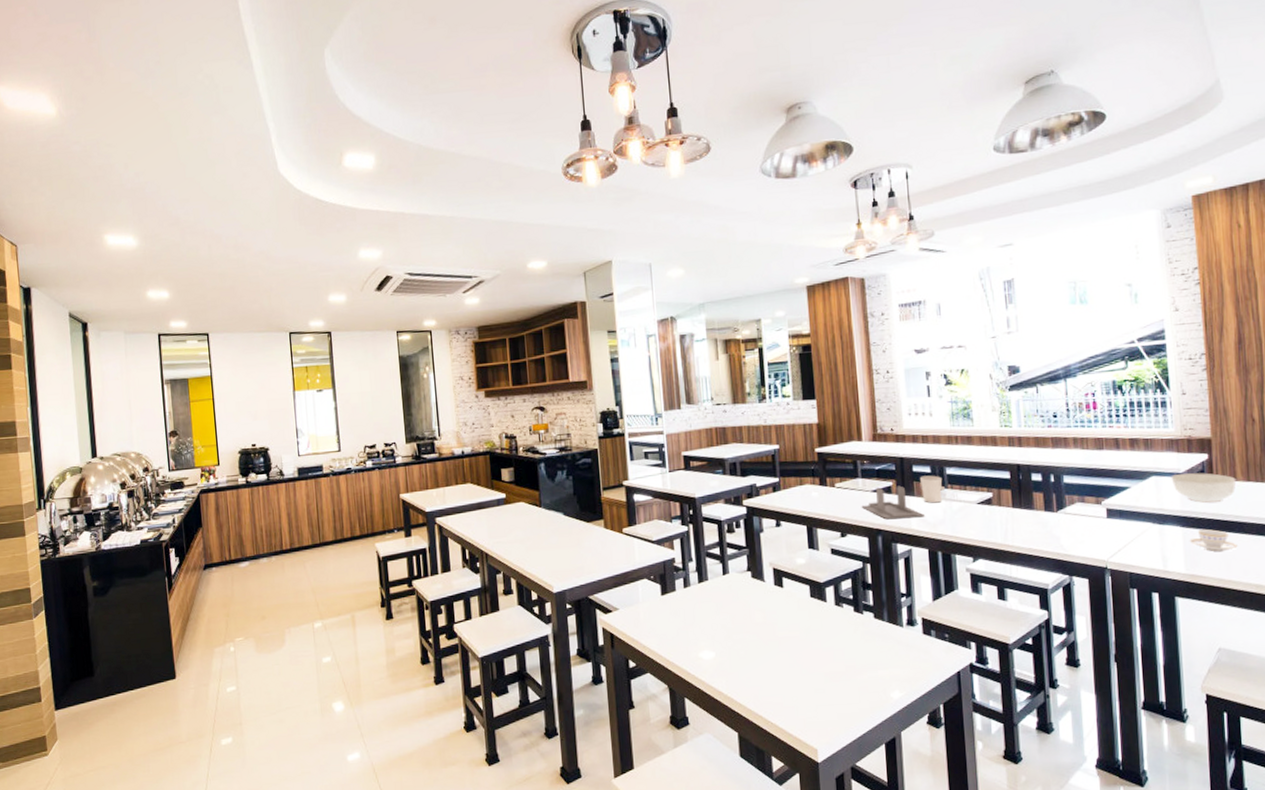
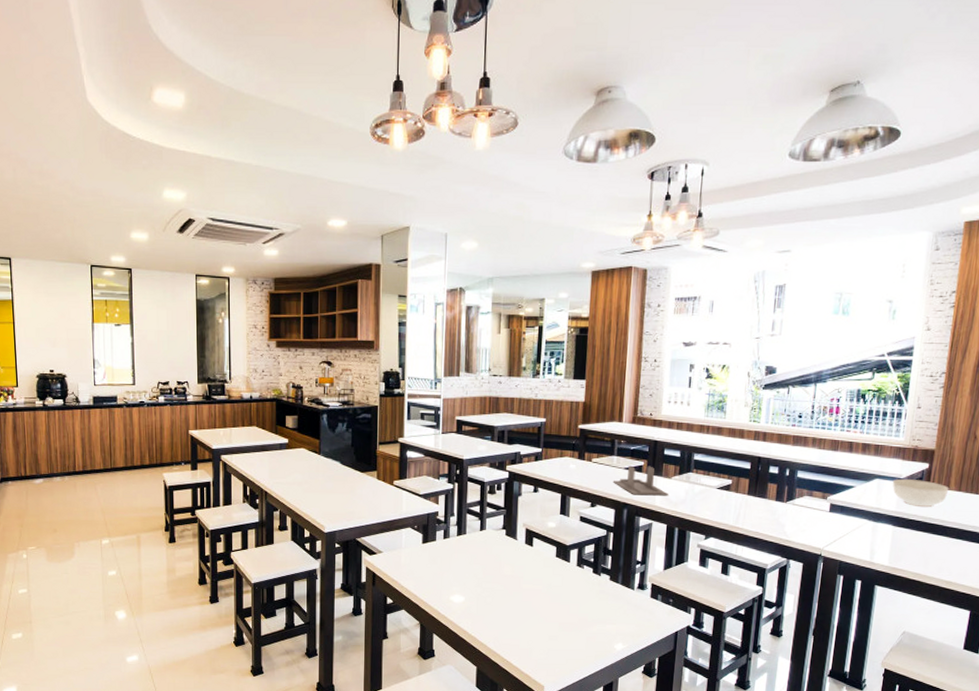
cup: present [919,475,946,503] -> none [669,459,691,485]
teacup: present [1189,529,1238,552] -> none [897,530,938,550]

